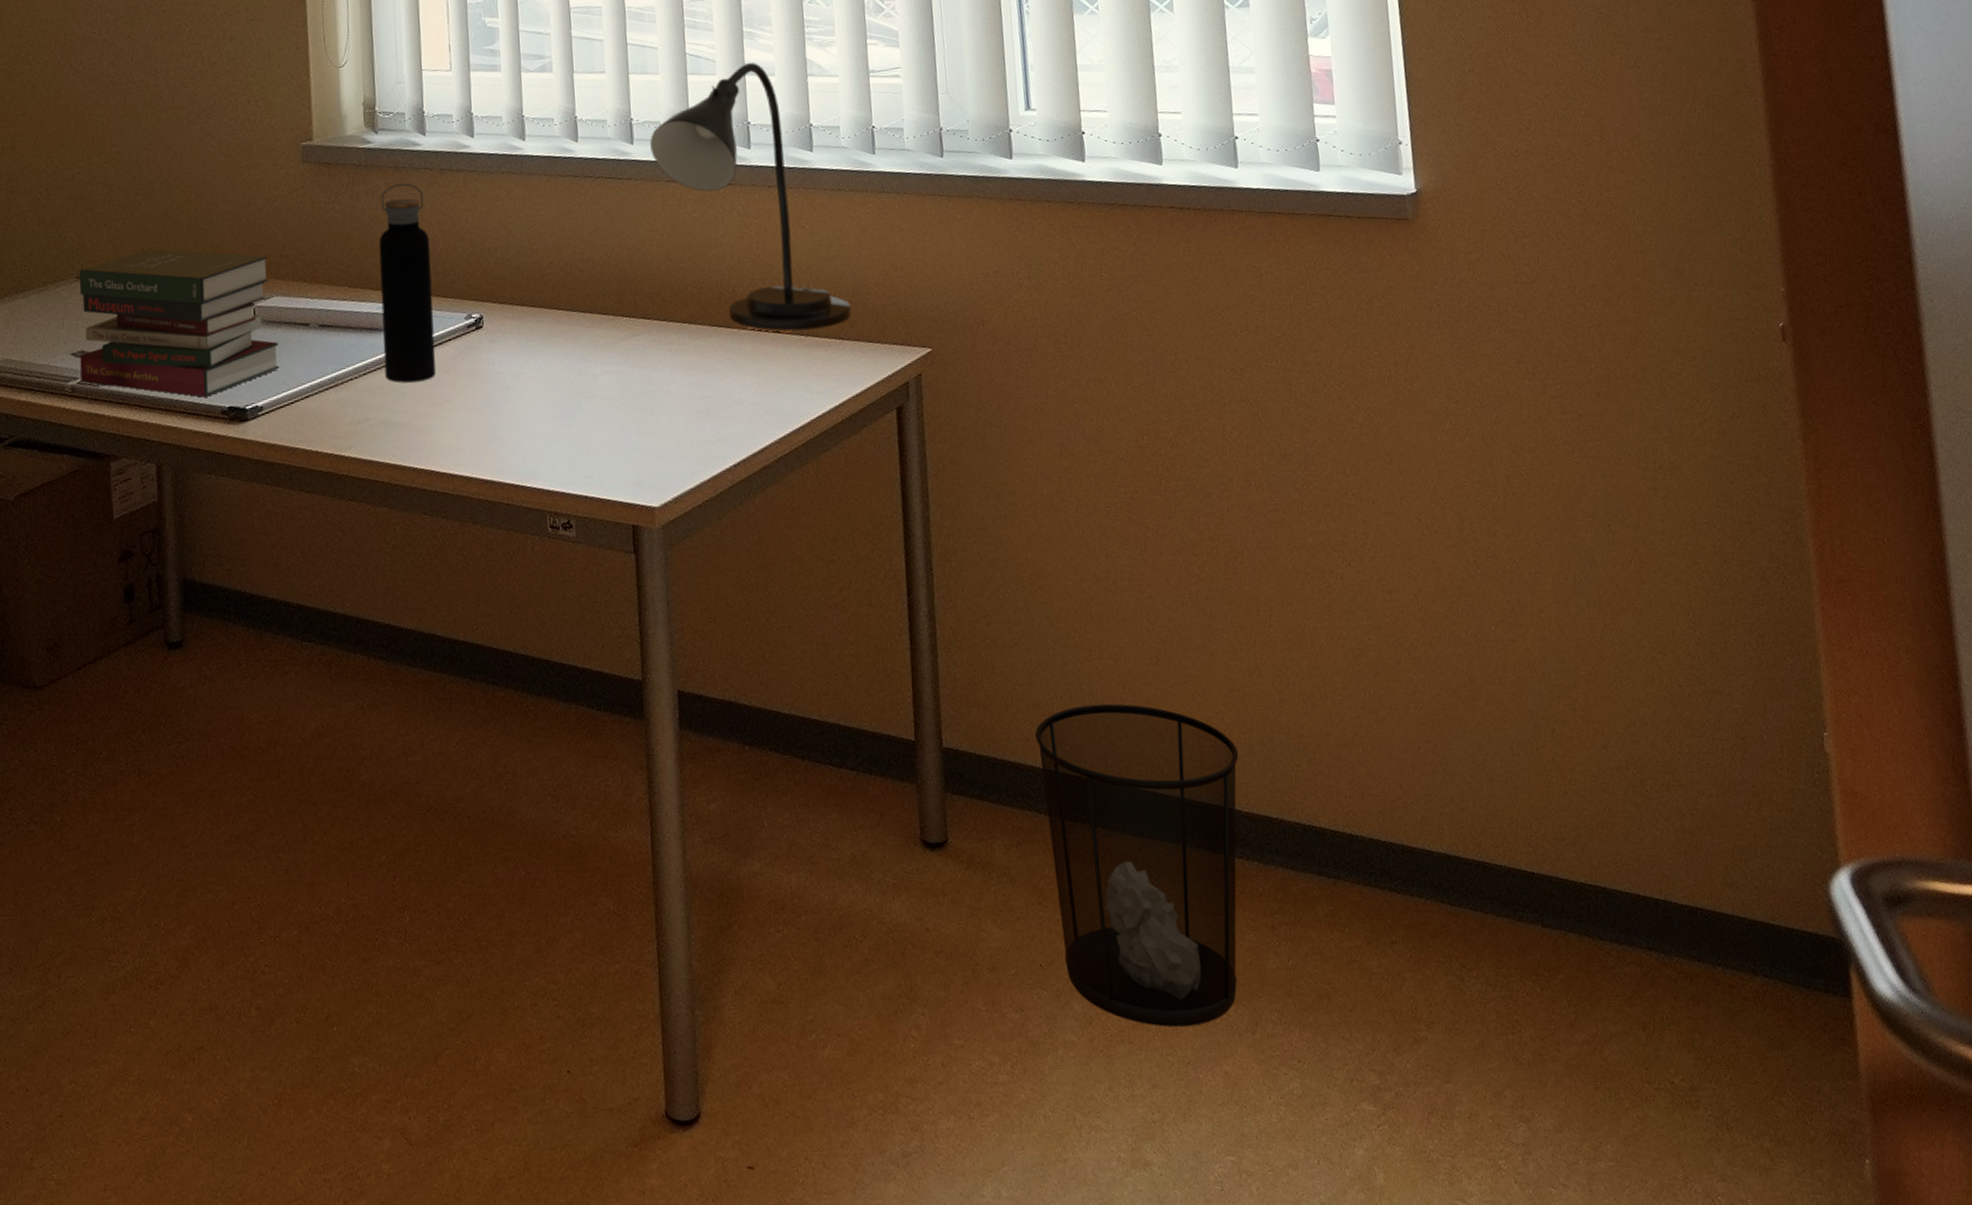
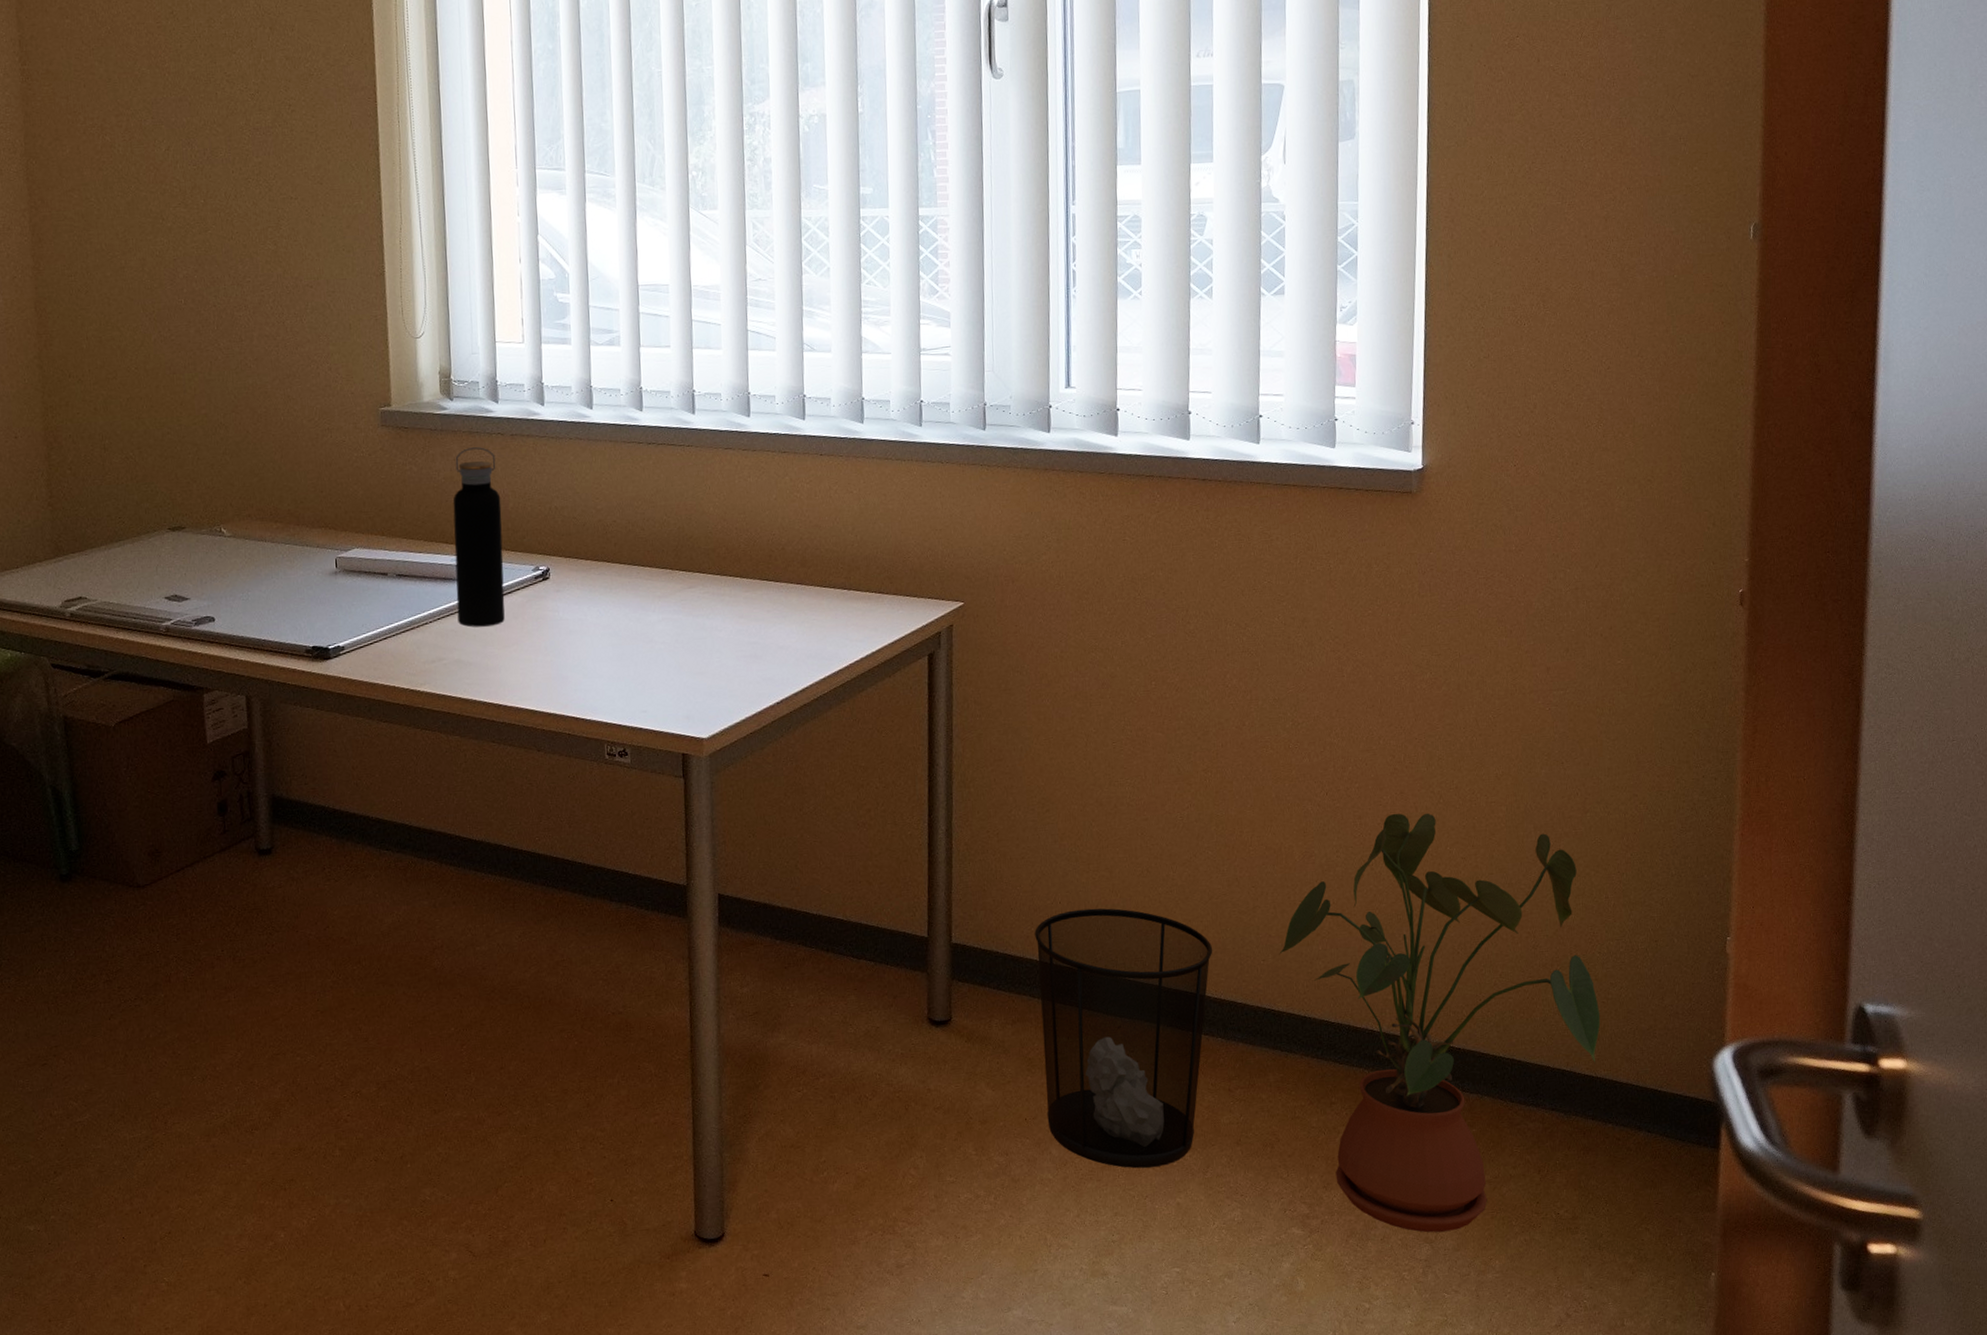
books: present [79,248,280,398] -> none [171,503,360,638]
desk lamp: present [650,62,852,331] -> none [710,339,892,586]
house plant: none [1314,586,1693,1108] -> present [1279,813,1601,1233]

